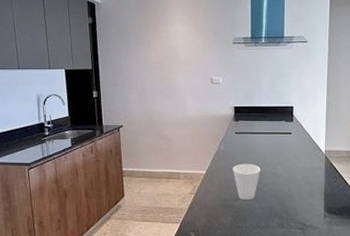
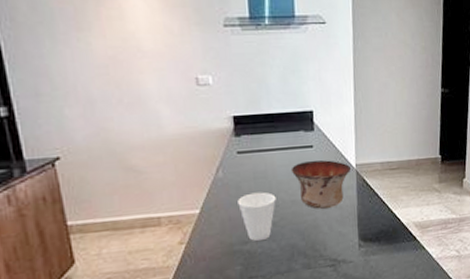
bowl: none [273,145,322,182] -> present [291,160,352,209]

